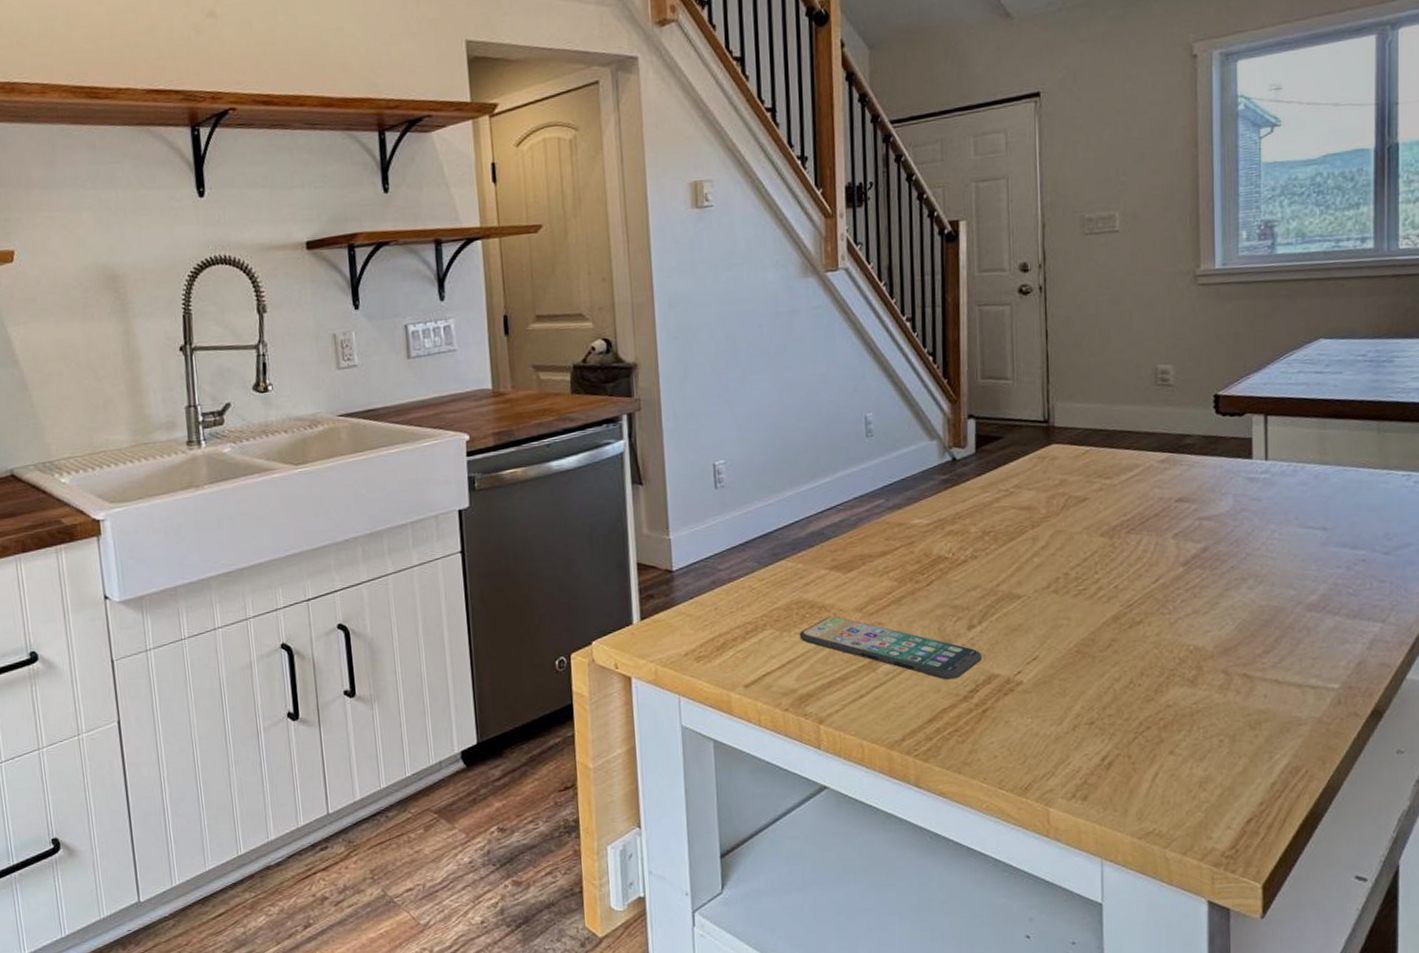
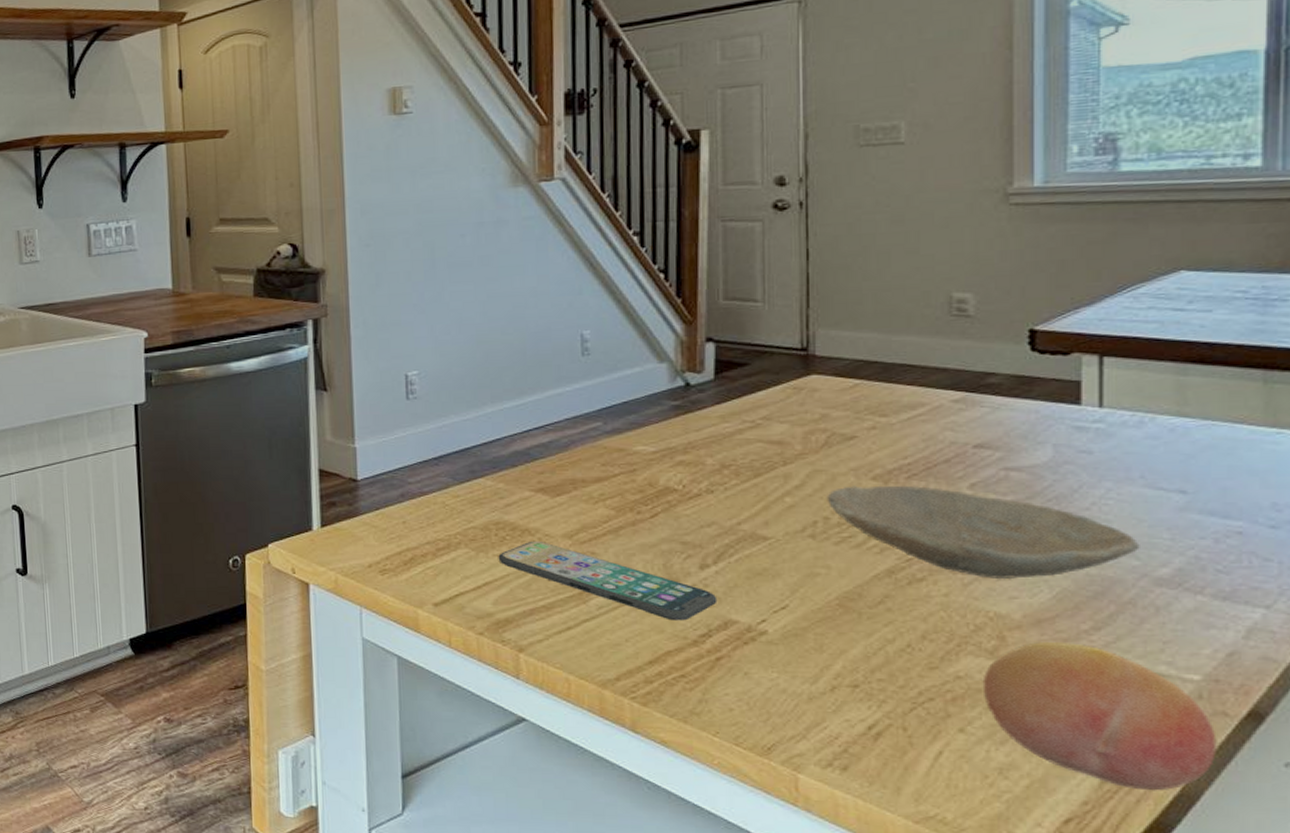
bowl: none [1066,539,1296,617] -> present [827,485,1140,580]
fruit: none [1186,666,1352,787] -> present [982,641,1218,791]

